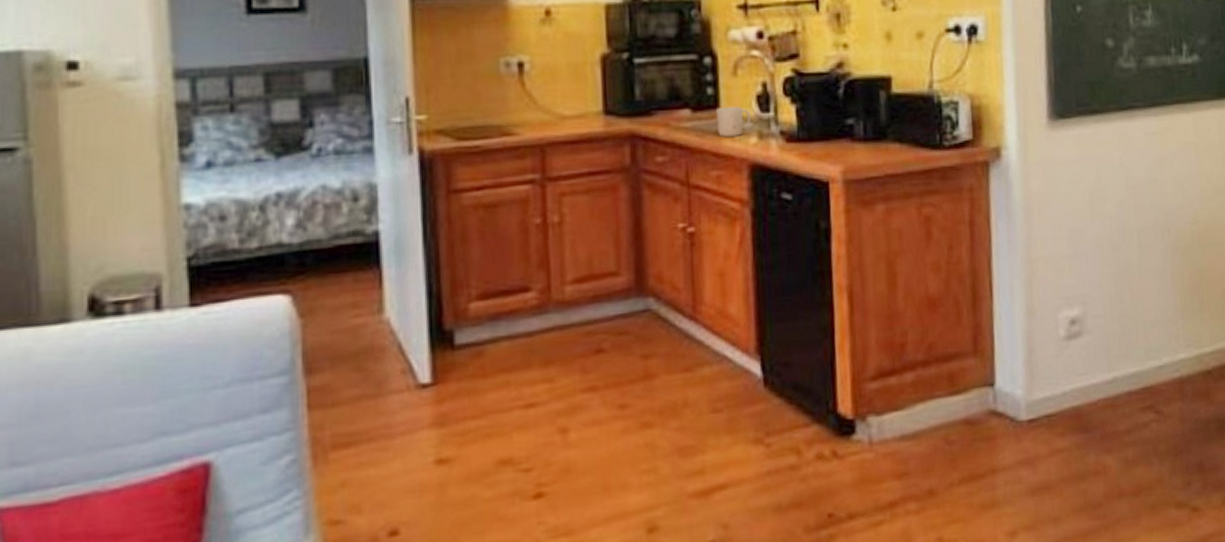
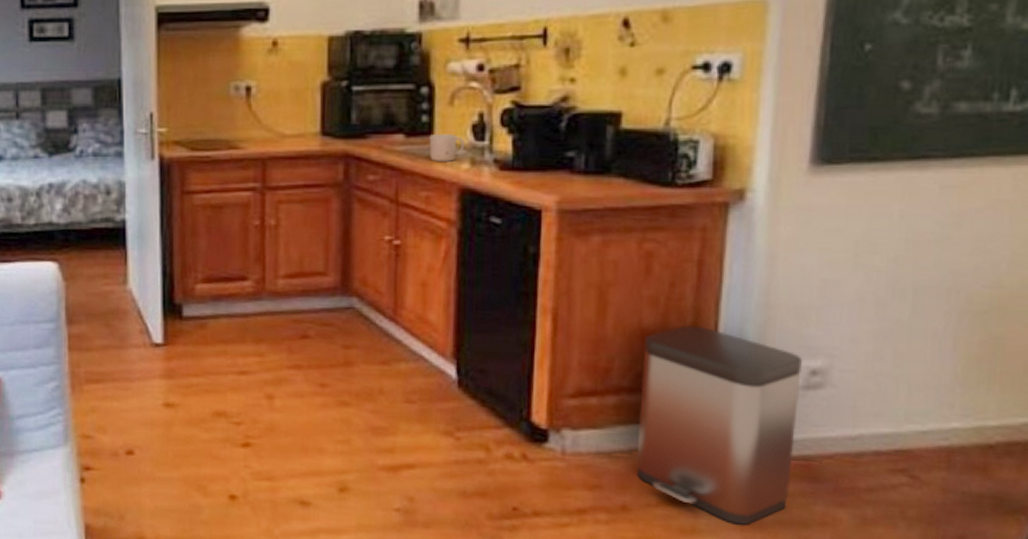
pedal bin: none [932,288,1067,490] -> present [636,325,803,526]

